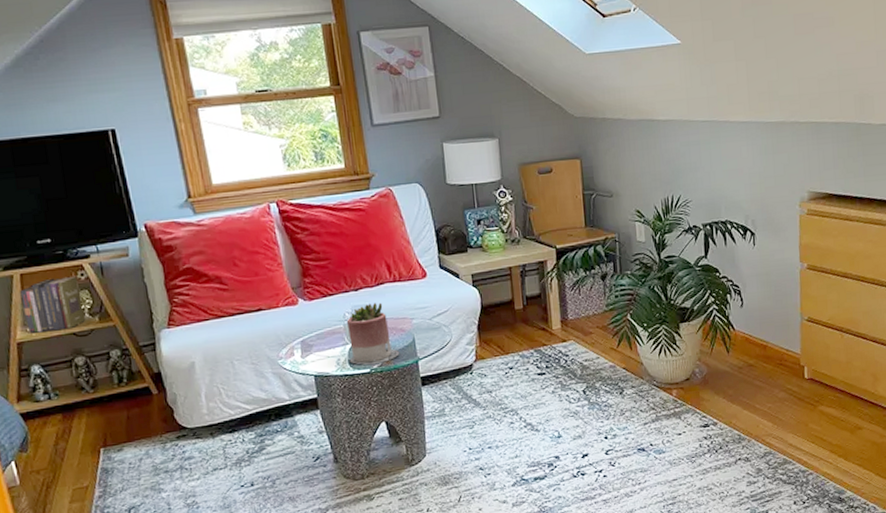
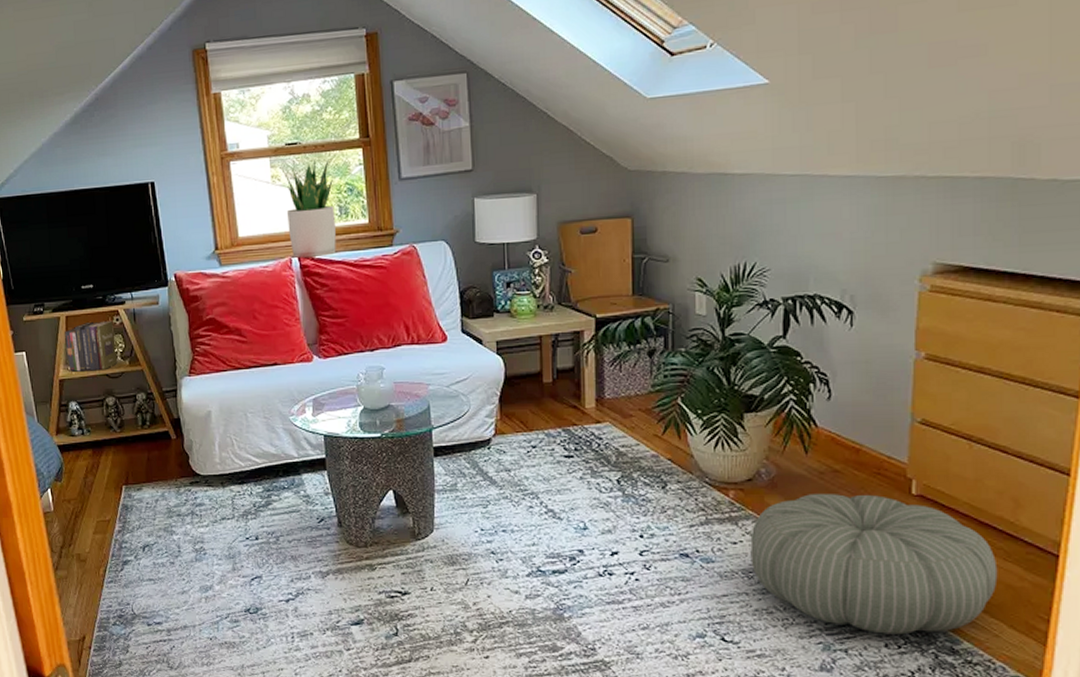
planter: none [258,106,315,204] -> present [285,159,336,259]
succulent planter: present [346,302,400,365] -> none [359,365,413,429]
pouf: none [691,382,867,494] -> present [750,494,998,635]

